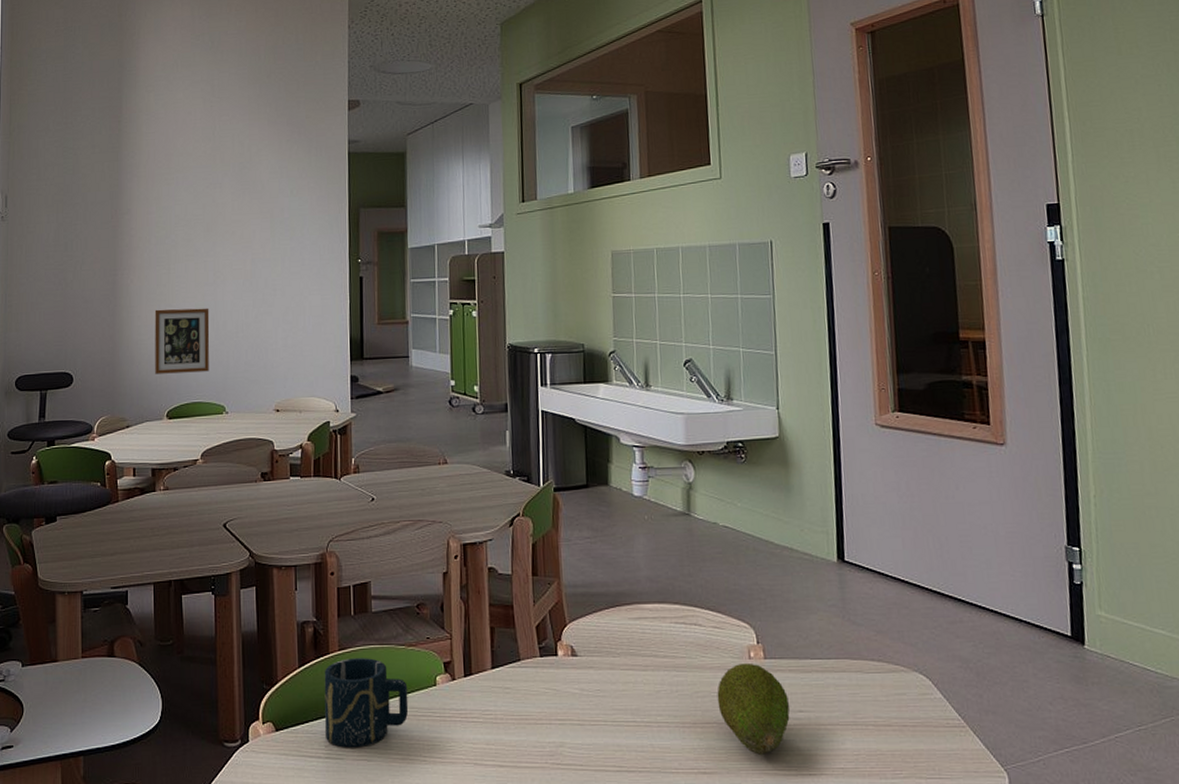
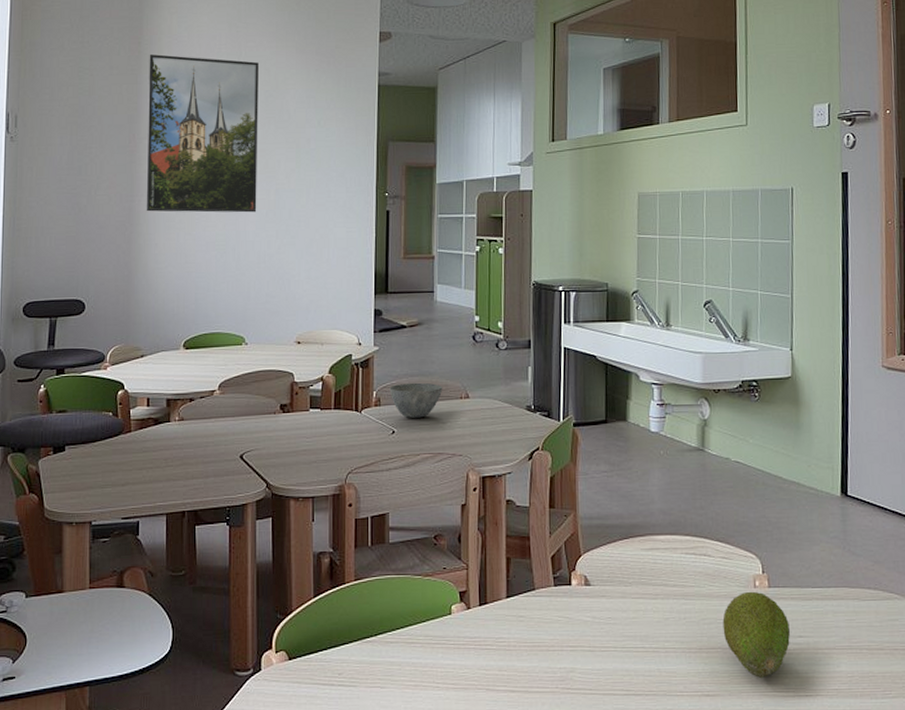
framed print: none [128,131,234,285] -> present [146,54,259,213]
picture frame: present [154,308,210,374] -> none [172,237,230,304]
cup: present [324,658,409,748] -> none [338,588,423,676]
bowl: none [367,448,421,485] -> present [389,382,443,418]

